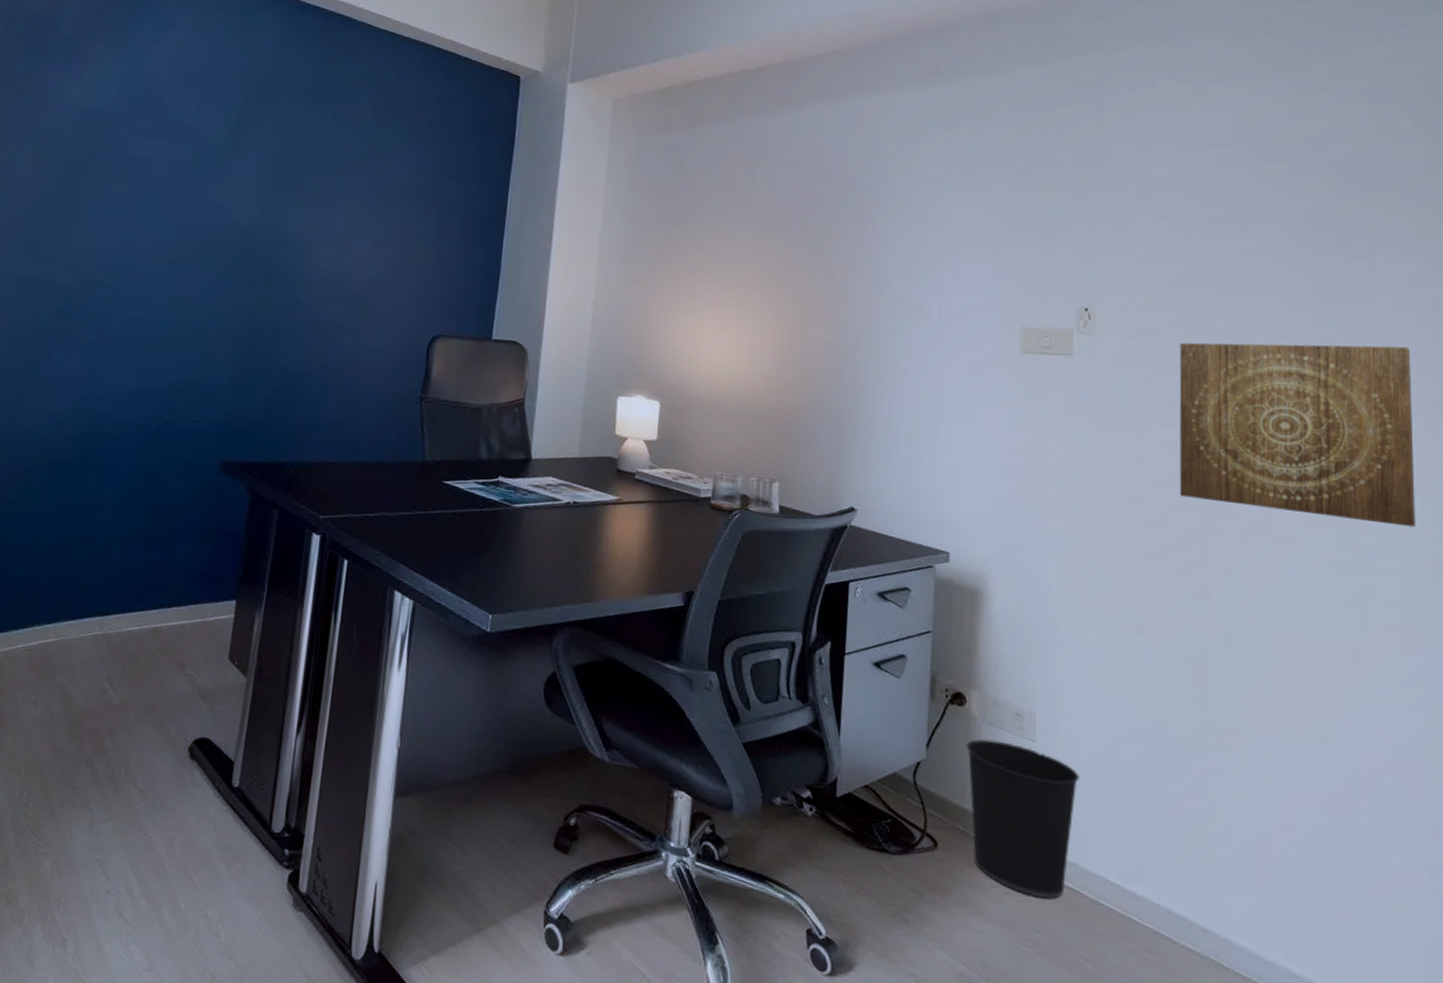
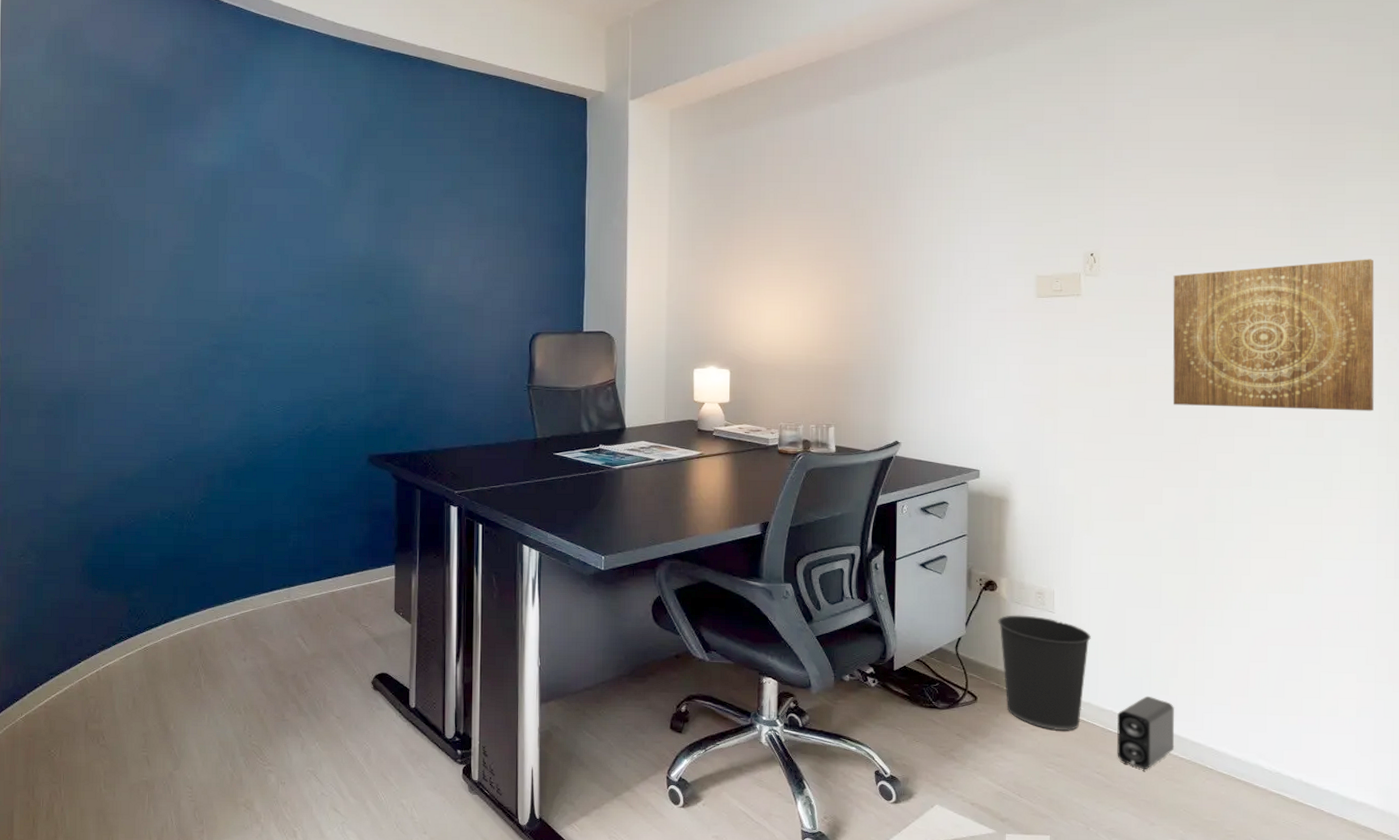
speaker: none [1109,861,1182,961] -> present [1116,696,1175,770]

